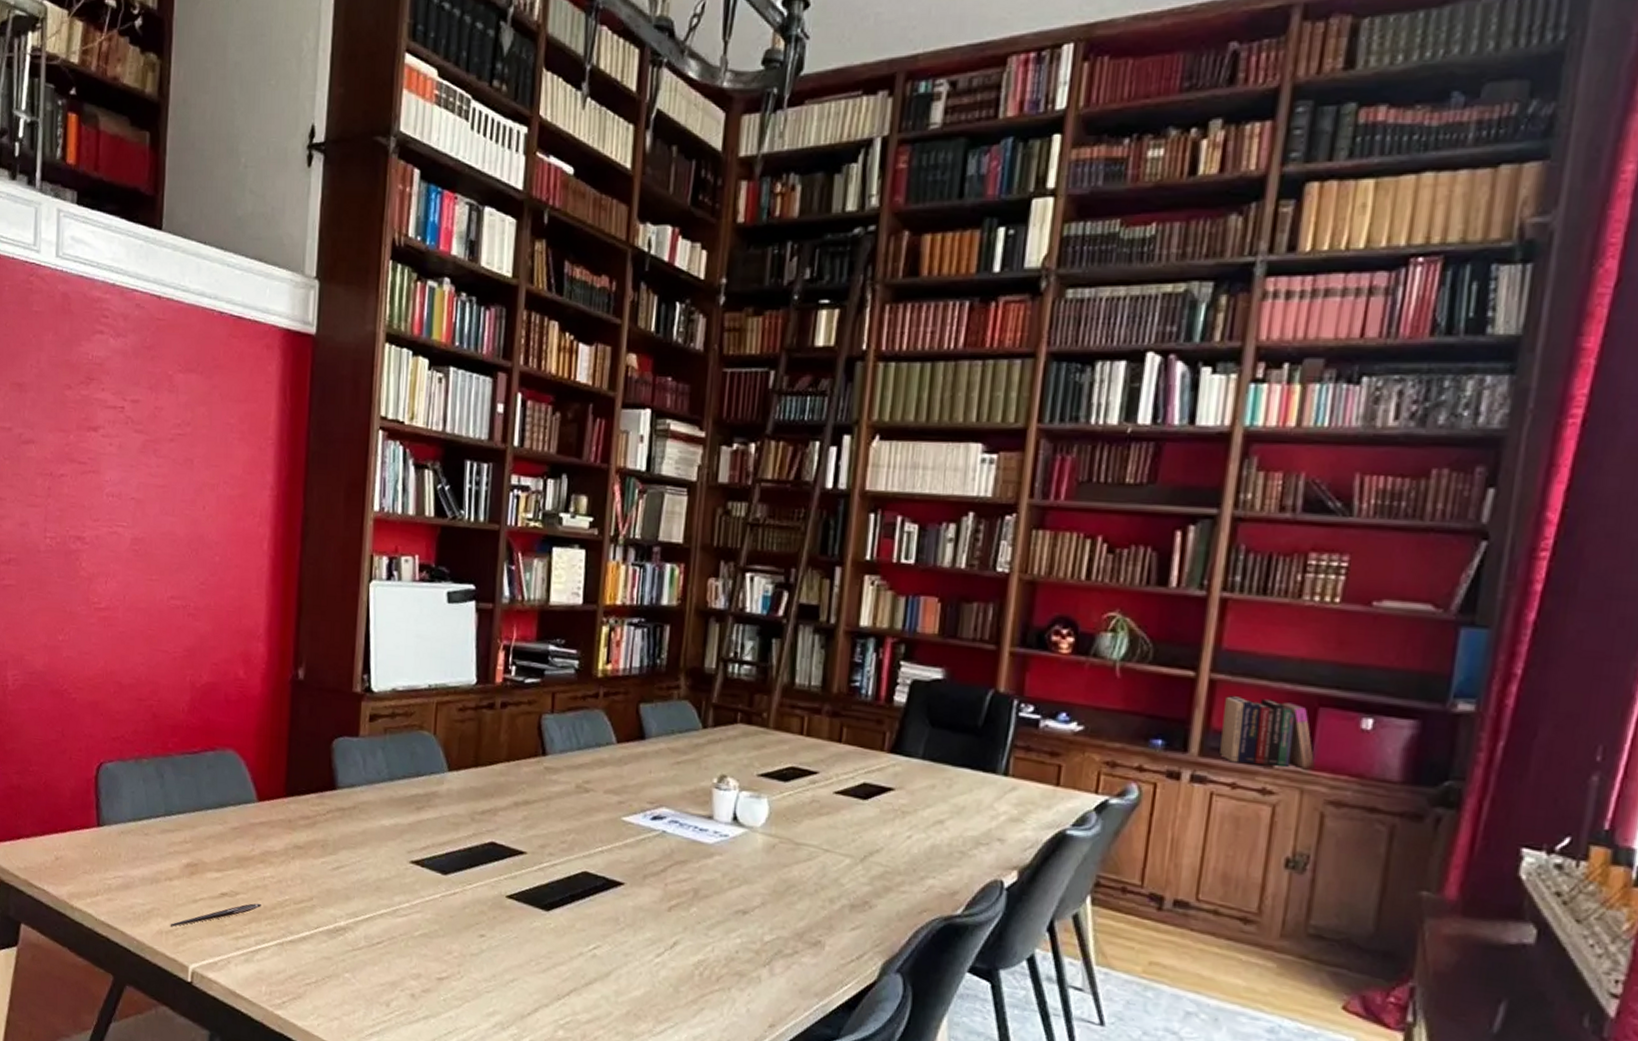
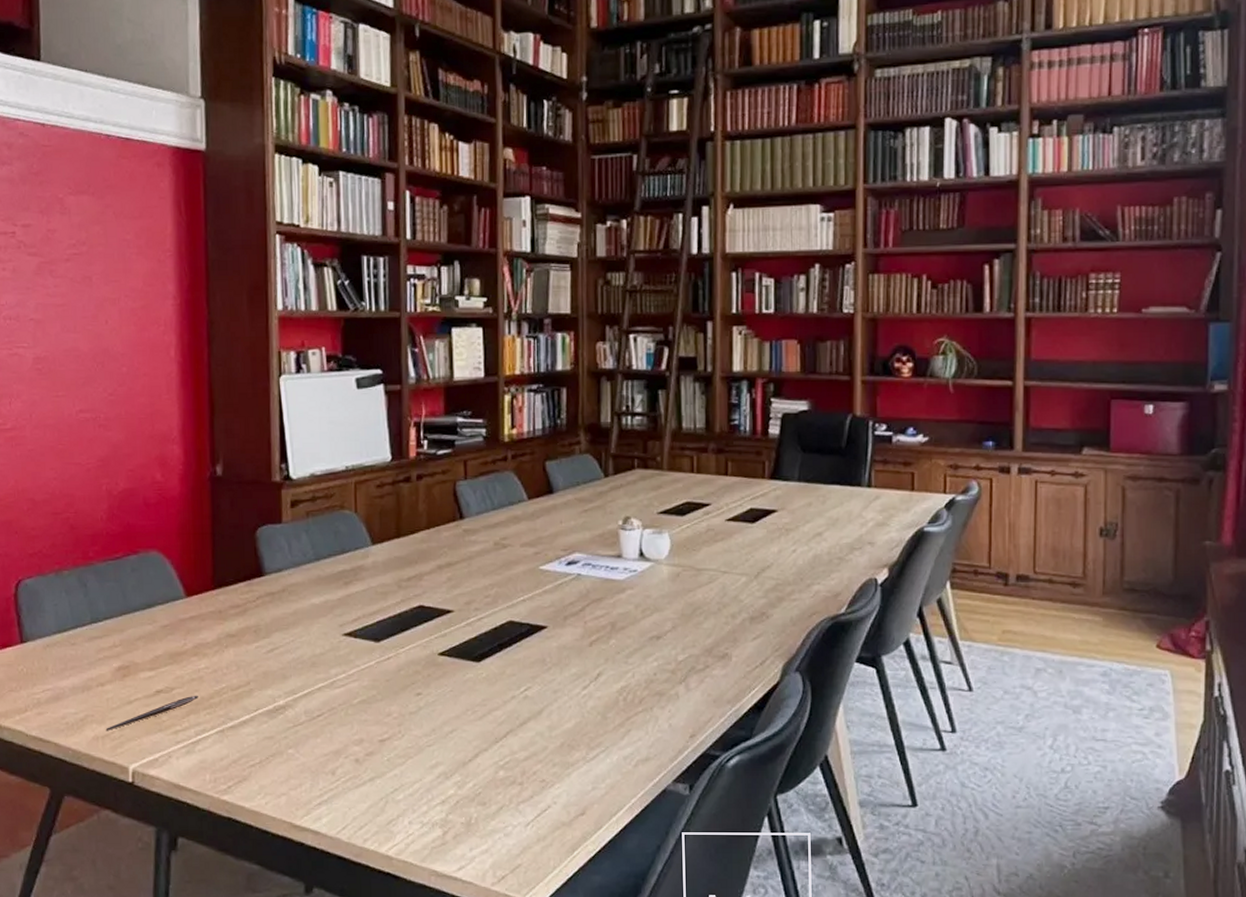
books: present [1220,696,1315,770] -> none [1038,397,1113,454]

